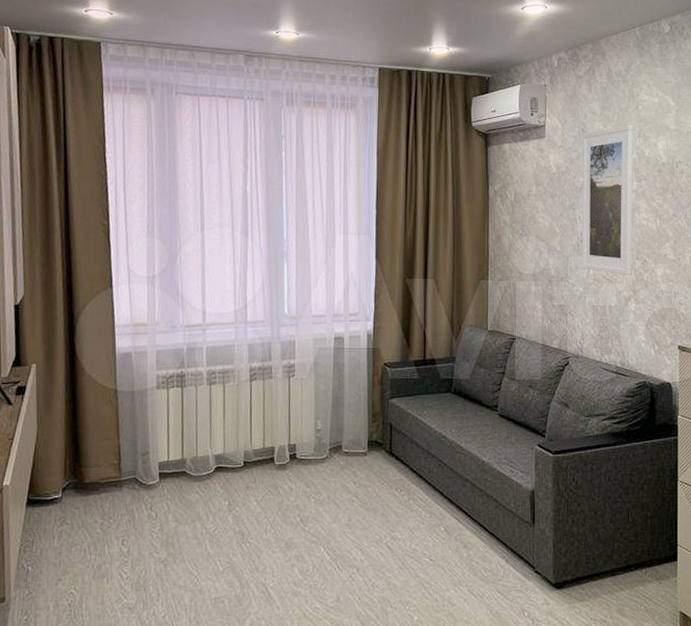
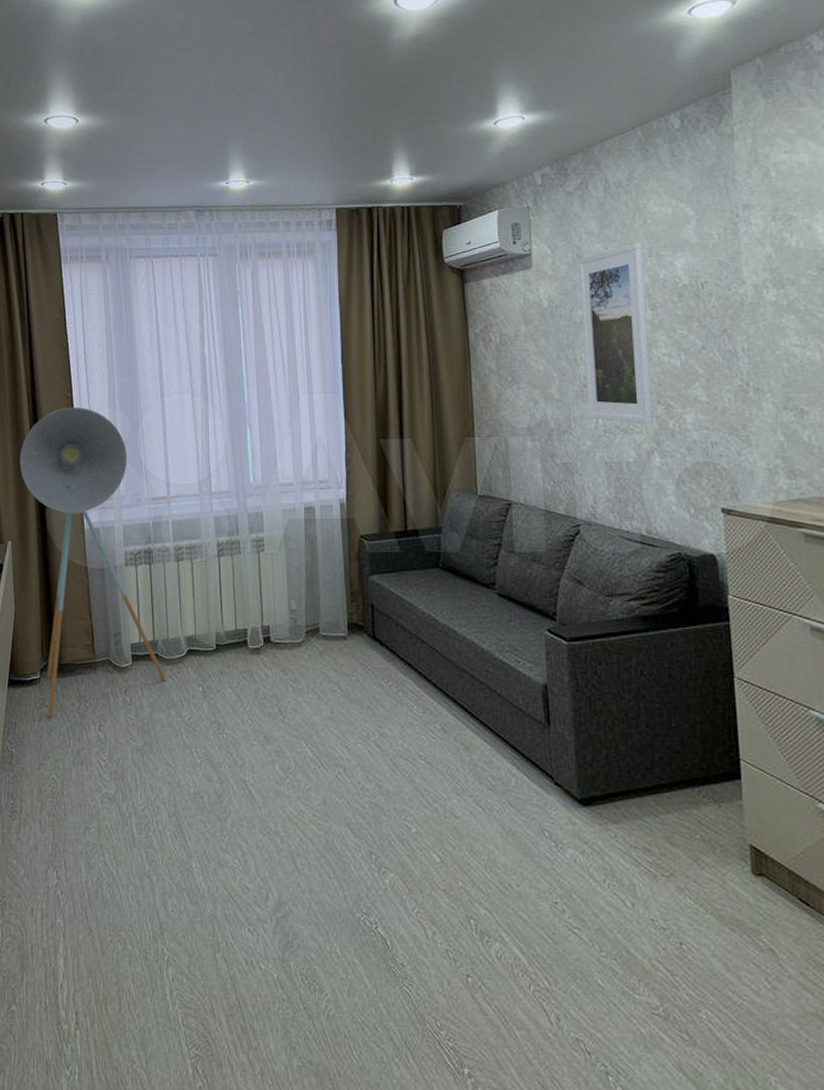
floor lamp: none [48,234,193,534] -> present [19,407,166,716]

